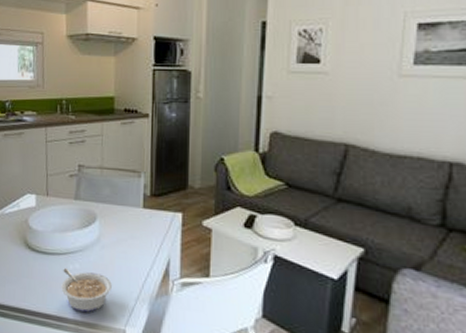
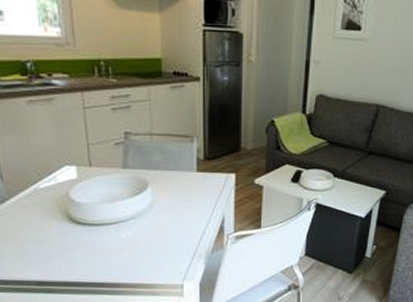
legume: present [61,268,112,313] -> none [113,237,168,276]

